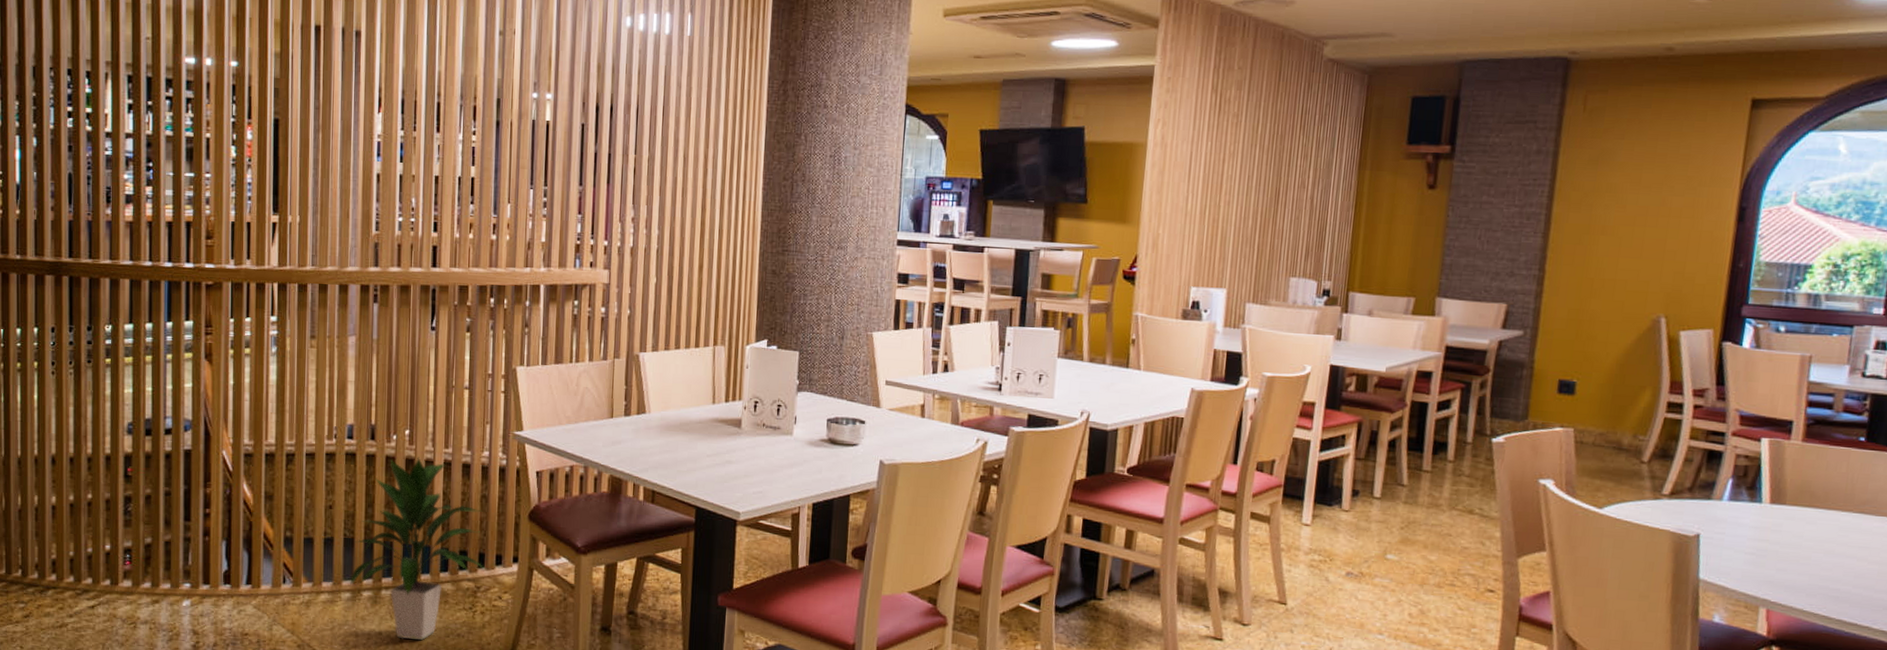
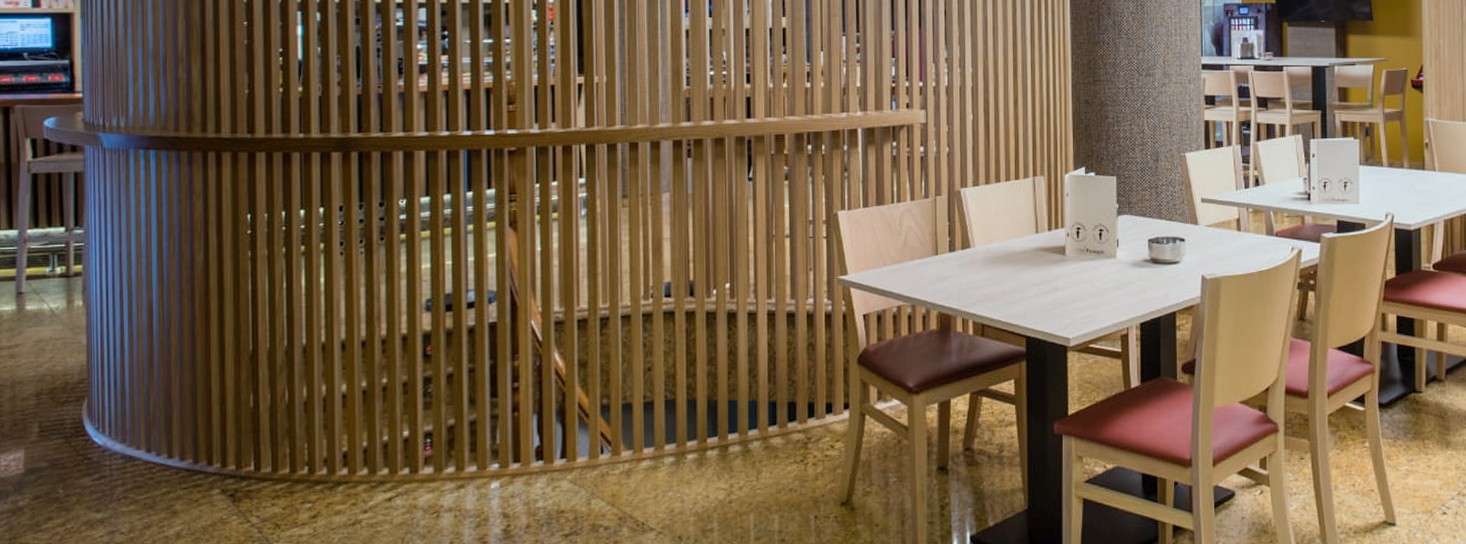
indoor plant: present [349,457,485,640] -> none [672,310,815,500]

